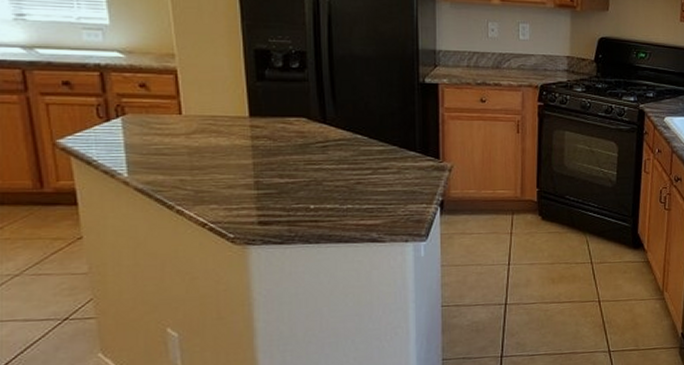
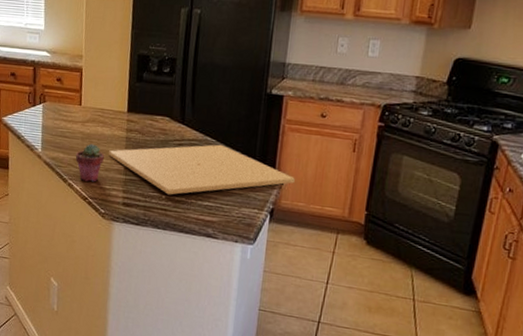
potted succulent: none [181,158,224,204] -> present [75,143,104,182]
cutting board: none [229,141,462,204] -> present [108,144,295,195]

